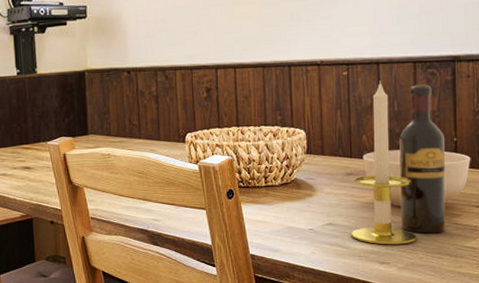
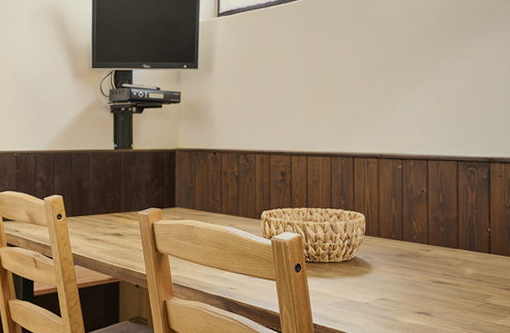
candle: present [350,81,416,245] -> none [400,175,455,320]
bowl: present [363,150,471,207] -> none [412,236,502,287]
wine bottle: present [399,84,446,234] -> none [443,181,480,311]

